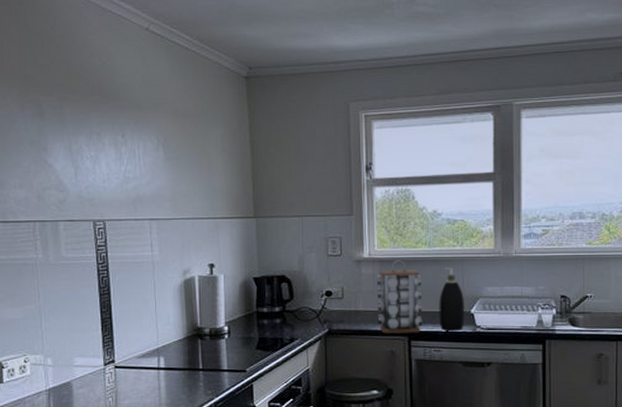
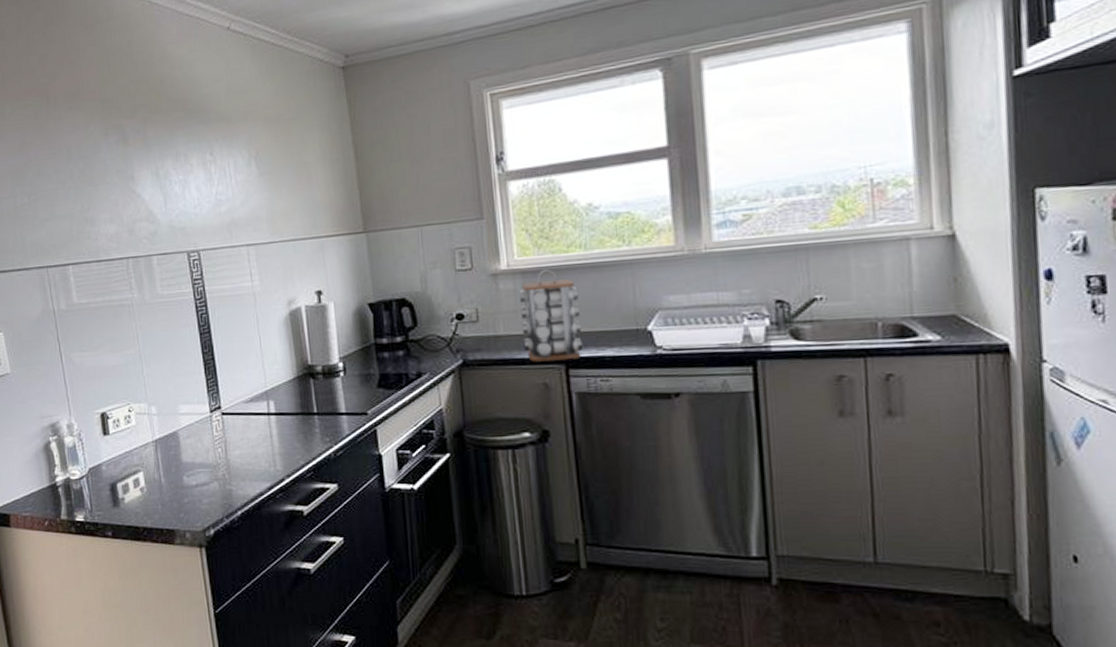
soap dispenser: present [439,268,465,332] -> none [603,274,640,356]

